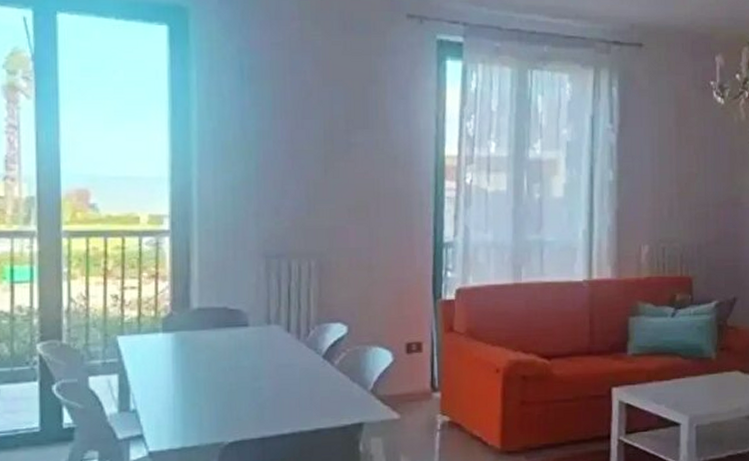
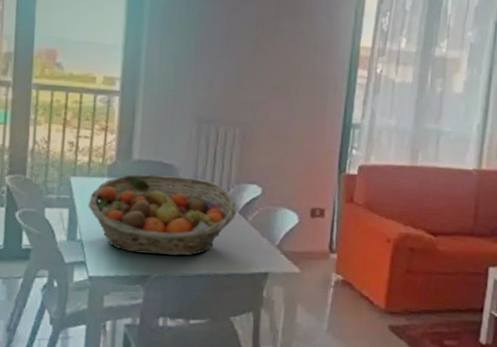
fruit basket: none [141,322,321,419] -> present [88,174,238,256]

